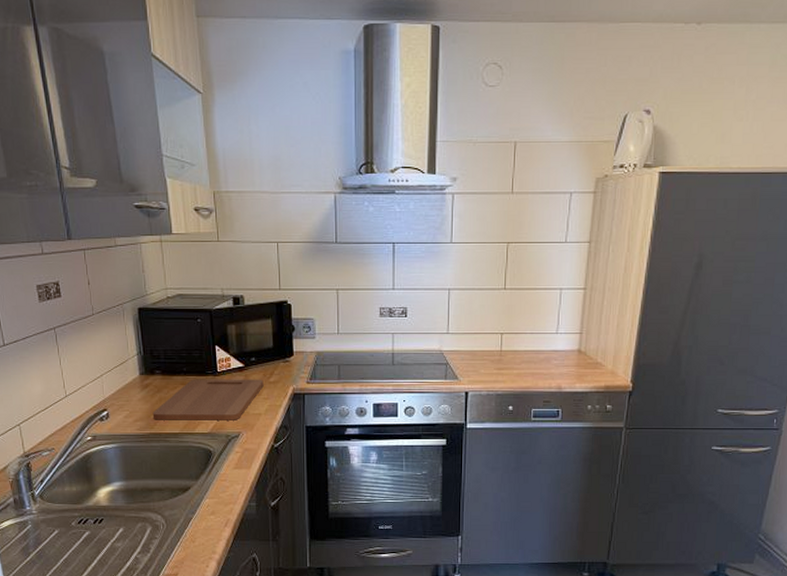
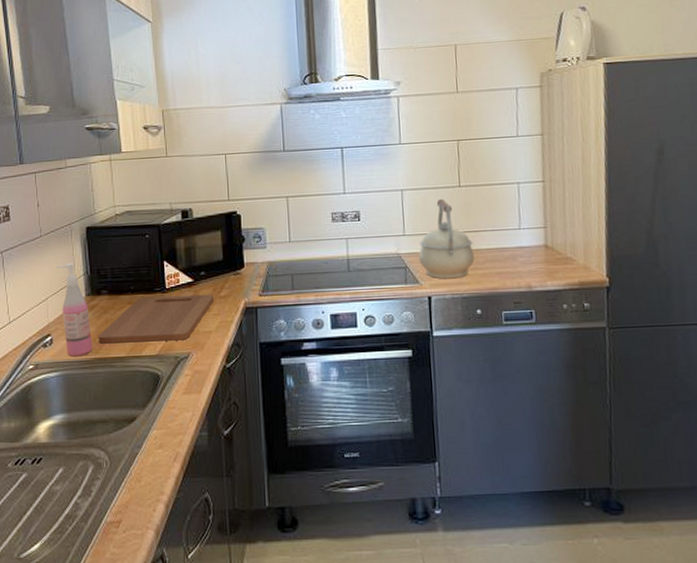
soap dispenser: none [110,342,148,430] -> present [57,262,93,356]
kettle: none [460,301,512,377] -> present [419,199,475,279]

